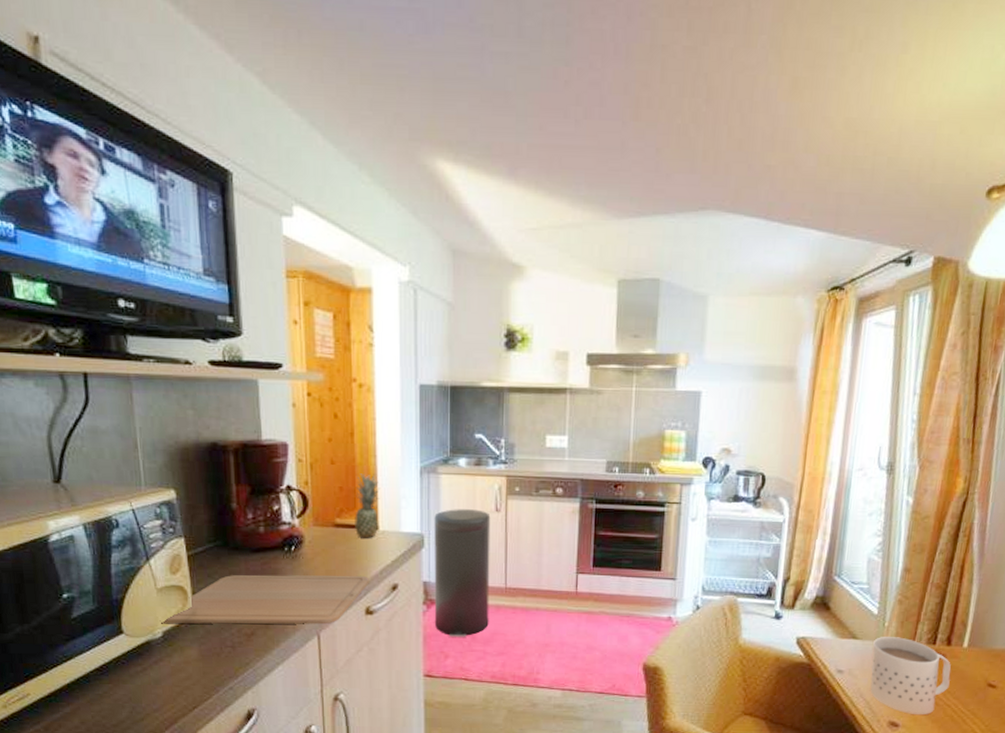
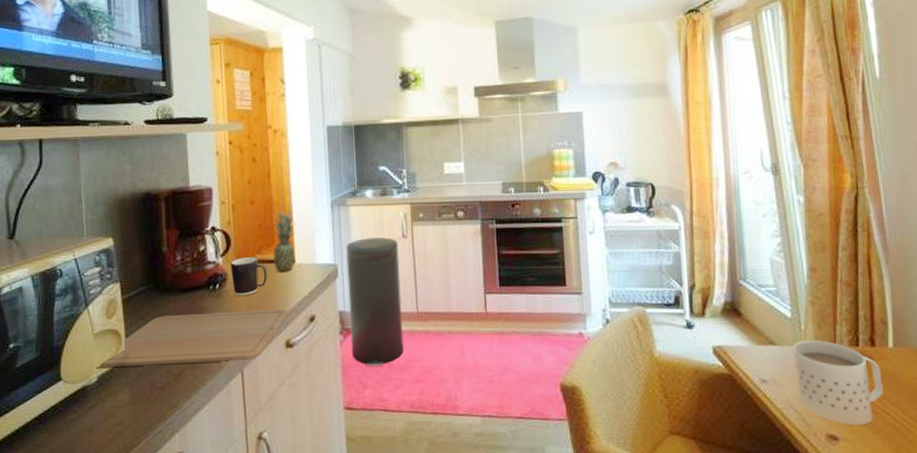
mug: none [307,520,347,560] -> present [230,257,267,297]

